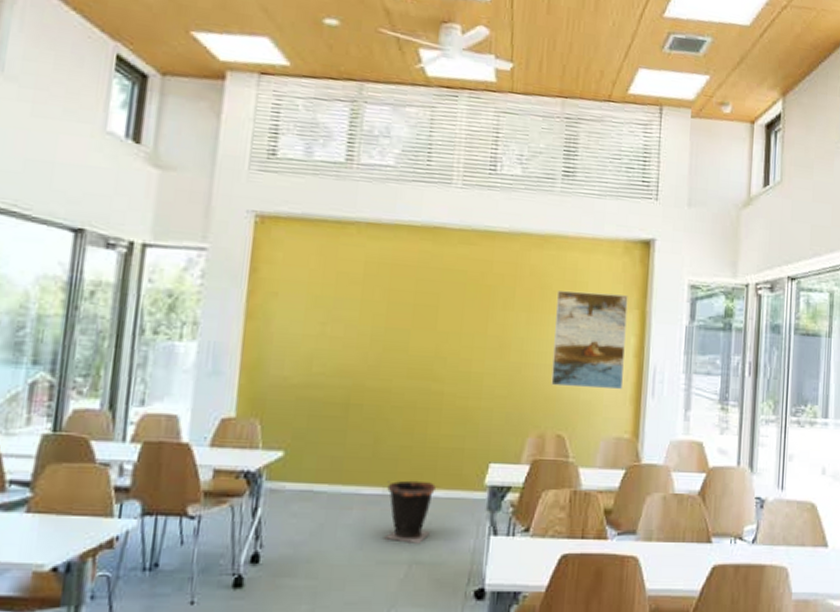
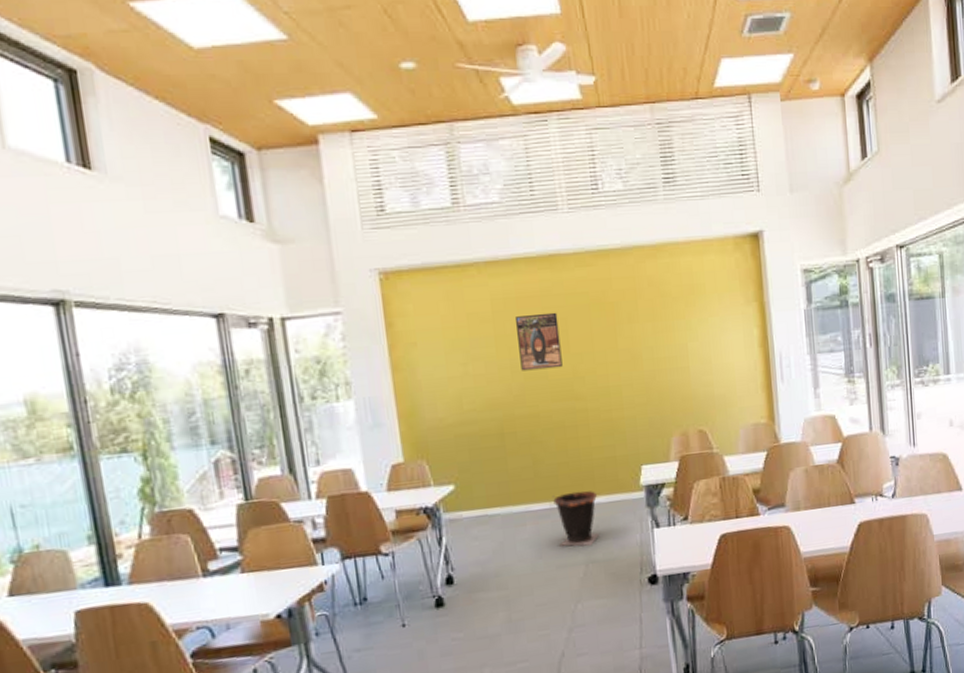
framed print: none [382,283,431,344] -> present [514,312,563,371]
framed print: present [551,291,628,390] -> none [676,290,754,387]

